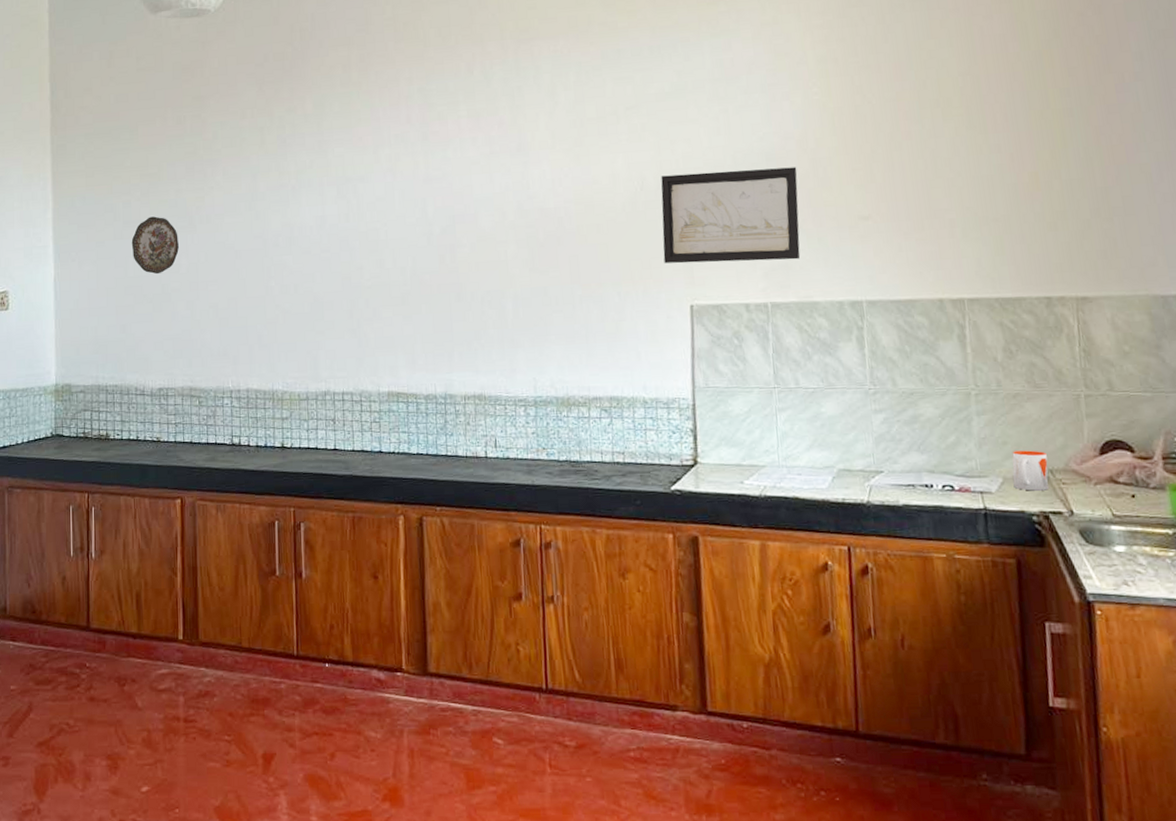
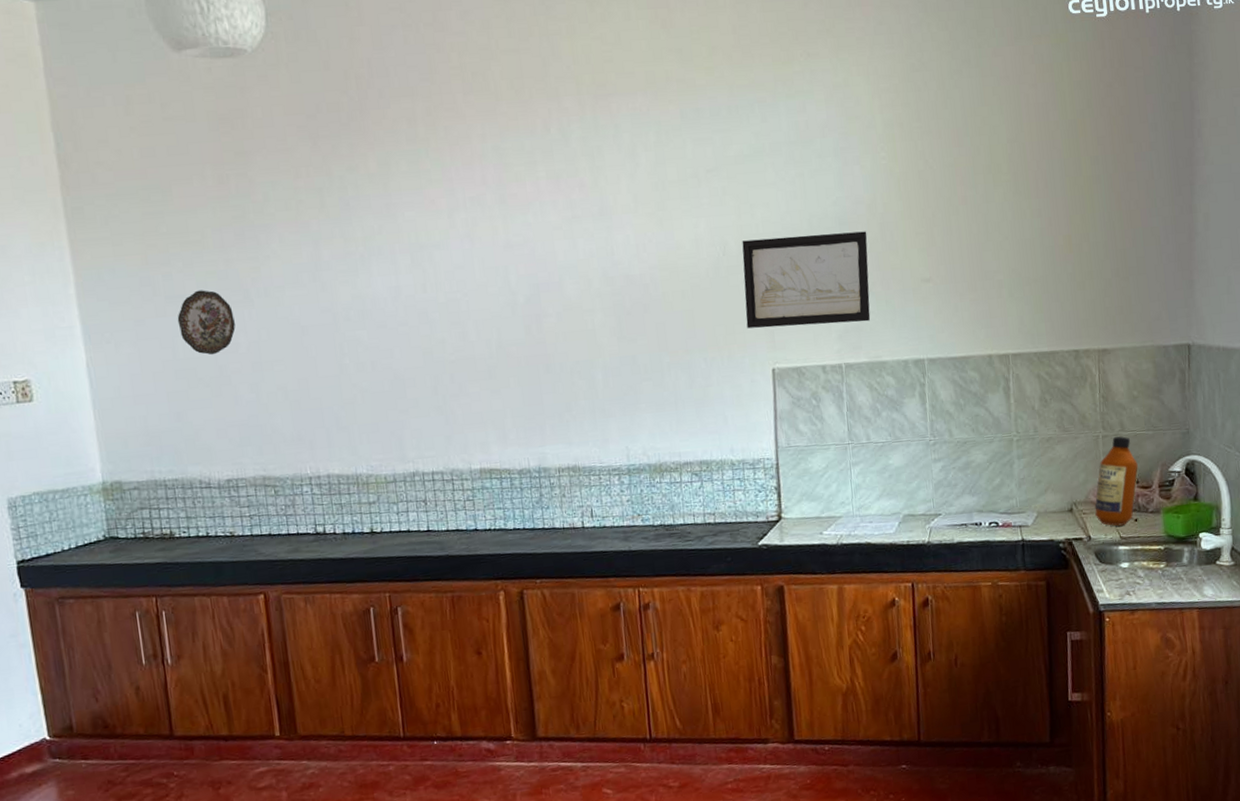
mug: present [1012,450,1049,491] -> none [1044,486,1073,522]
bottle: none [1077,397,1134,502] -> present [1094,436,1139,526]

